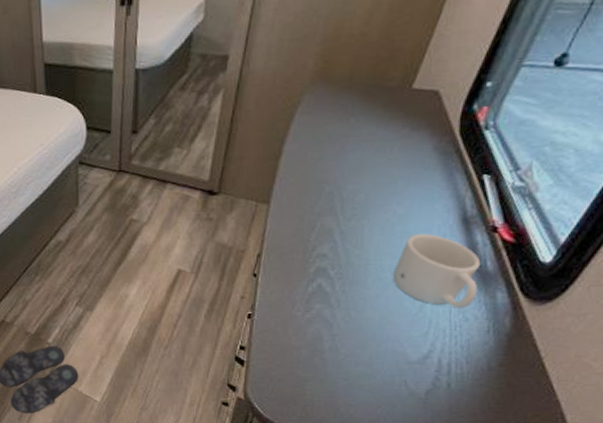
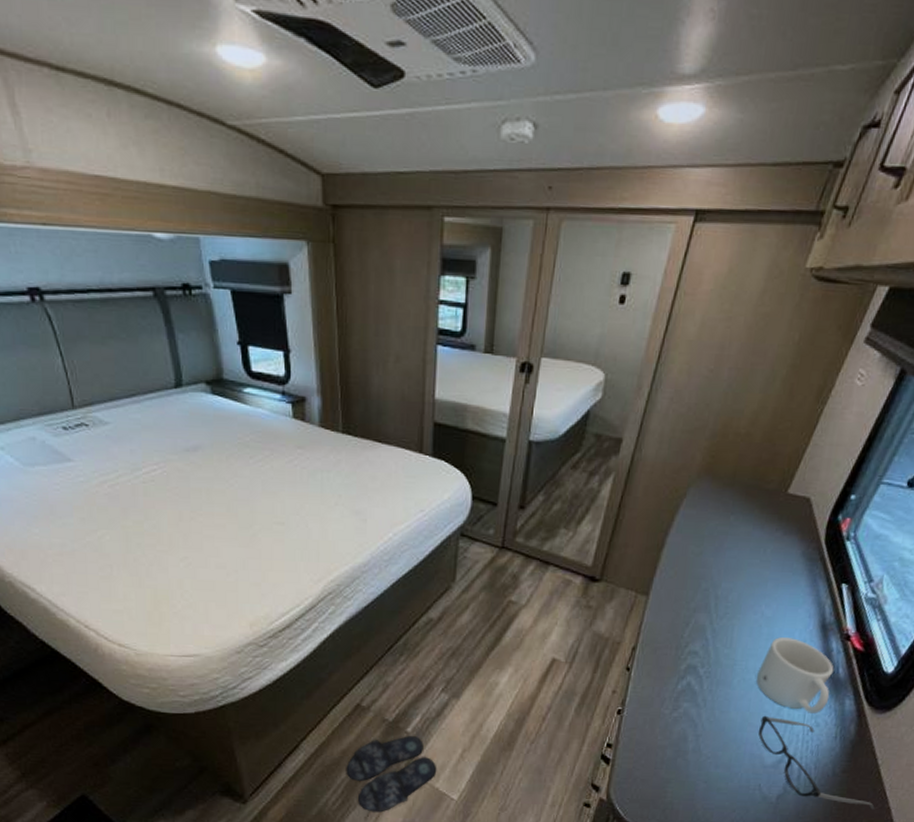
eyeglasses: none [399,312,542,403] -> present [758,715,876,810]

